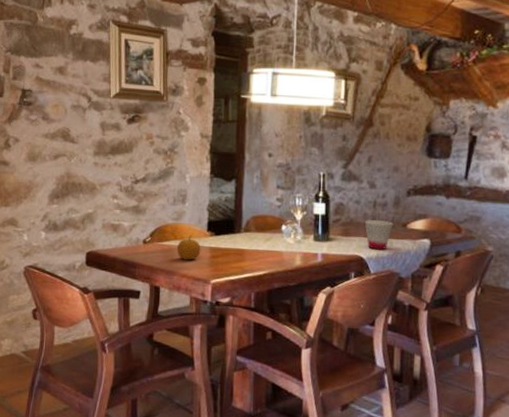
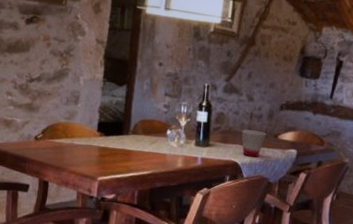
fruit: present [177,235,201,260] -> none [67,134,91,158]

